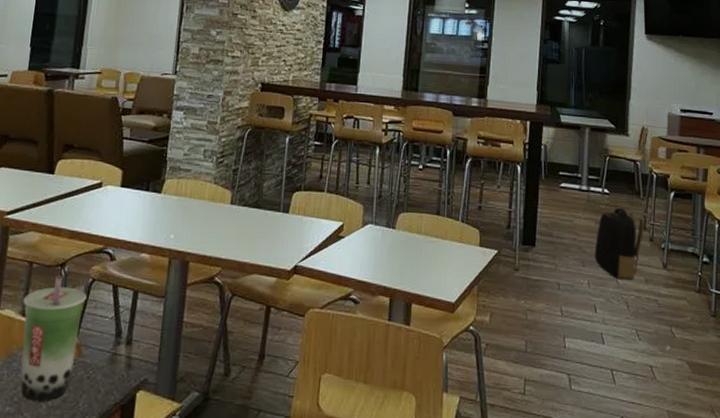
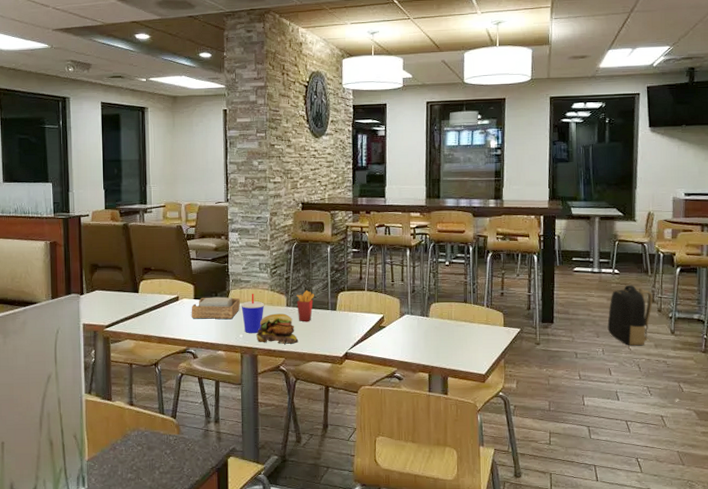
beverage cup: present [20,275,88,401] -> none [129,373,179,469]
napkin holder: none [114,185,177,215] -> present [191,296,241,320]
beverage cup: none [176,186,204,234] -> present [241,294,264,333]
burger: none [190,211,241,251] -> present [256,313,299,344]
french fries: none [243,187,265,224] -> present [296,290,314,321]

